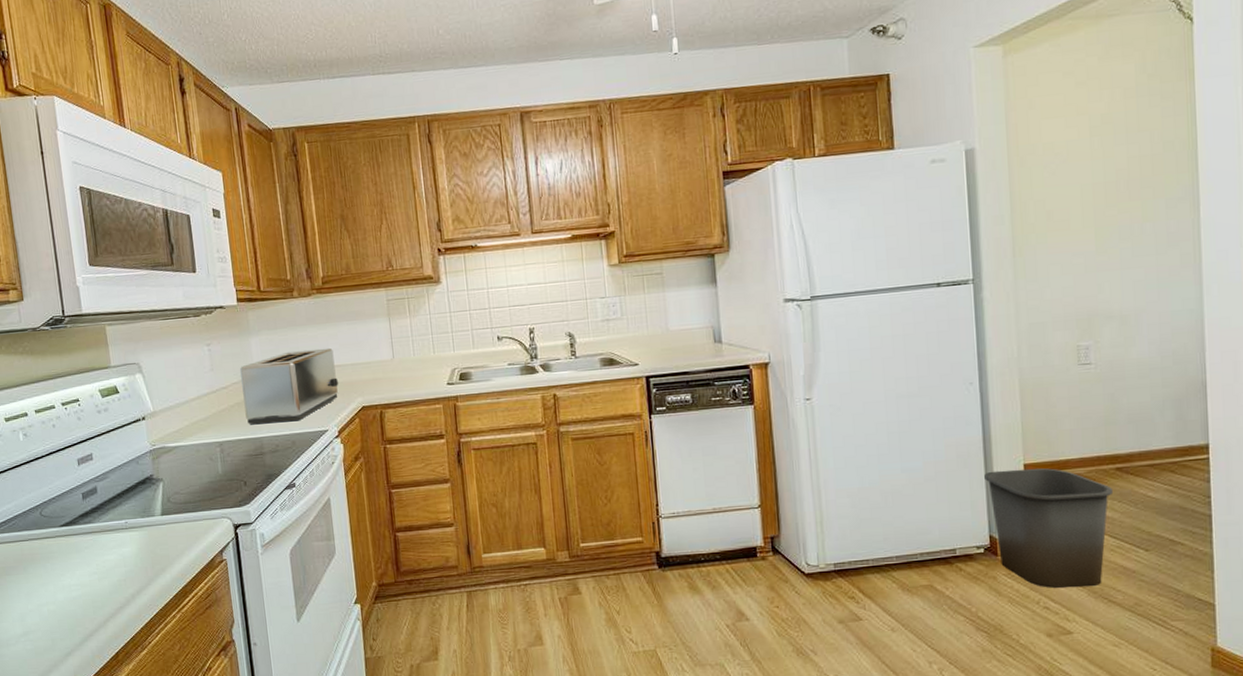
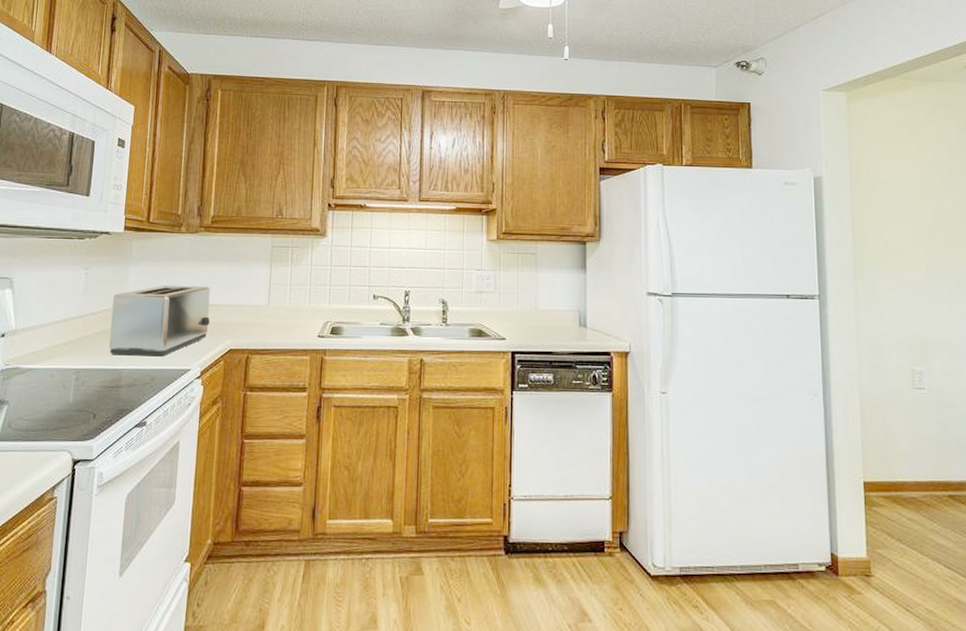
waste bin: present [984,468,1114,588] -> none [827,485,947,617]

